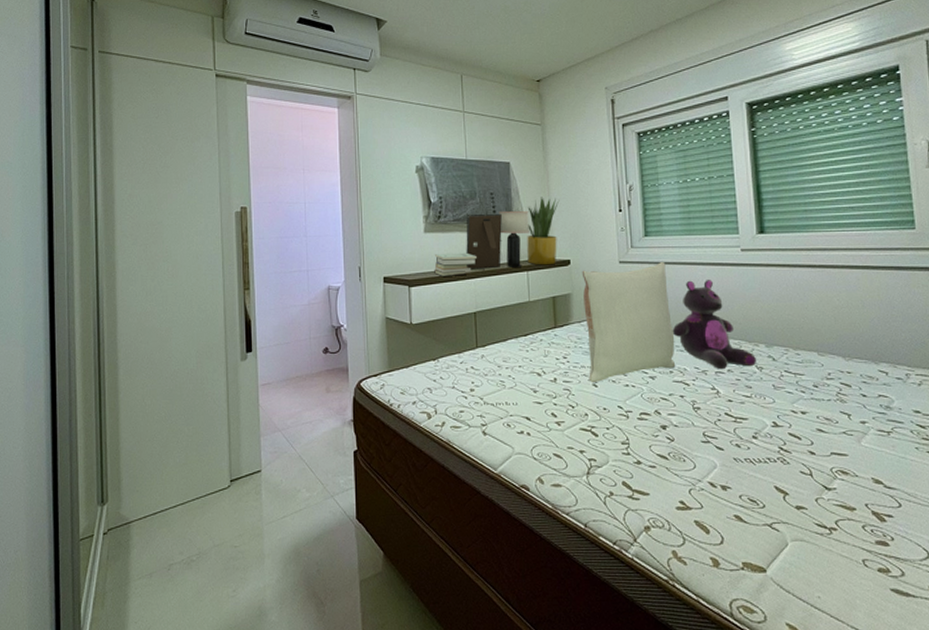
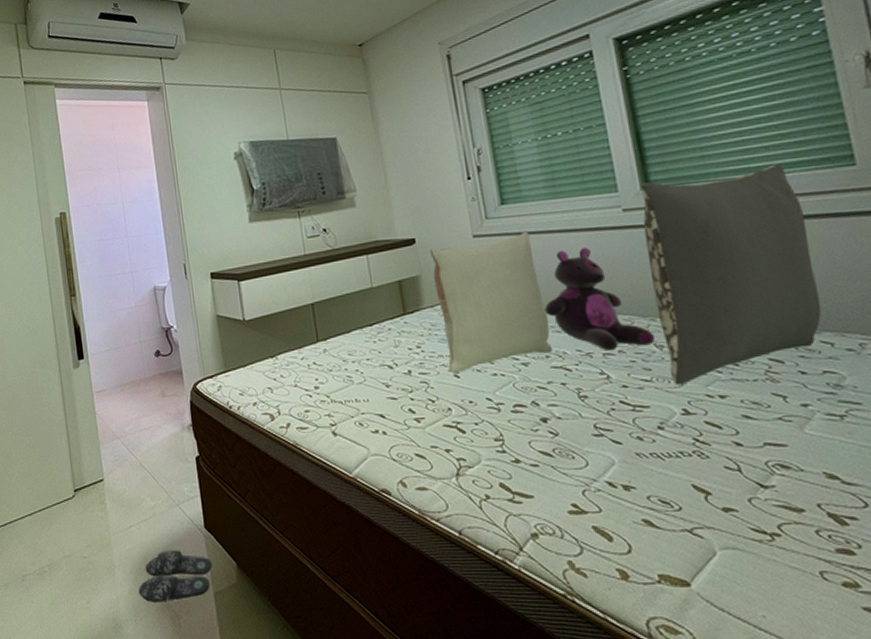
slippers: none [287,540,360,590] -> present [139,550,212,602]
books: present [434,252,477,276] -> none [263,240,309,268]
picture frame: present [466,213,502,269] -> none [294,194,336,257]
table lamp: present [499,211,529,267] -> none [329,189,365,252]
planter: present [527,197,560,266] -> none [360,171,399,247]
pillow: none [756,222,882,402] -> present [641,163,822,385]

